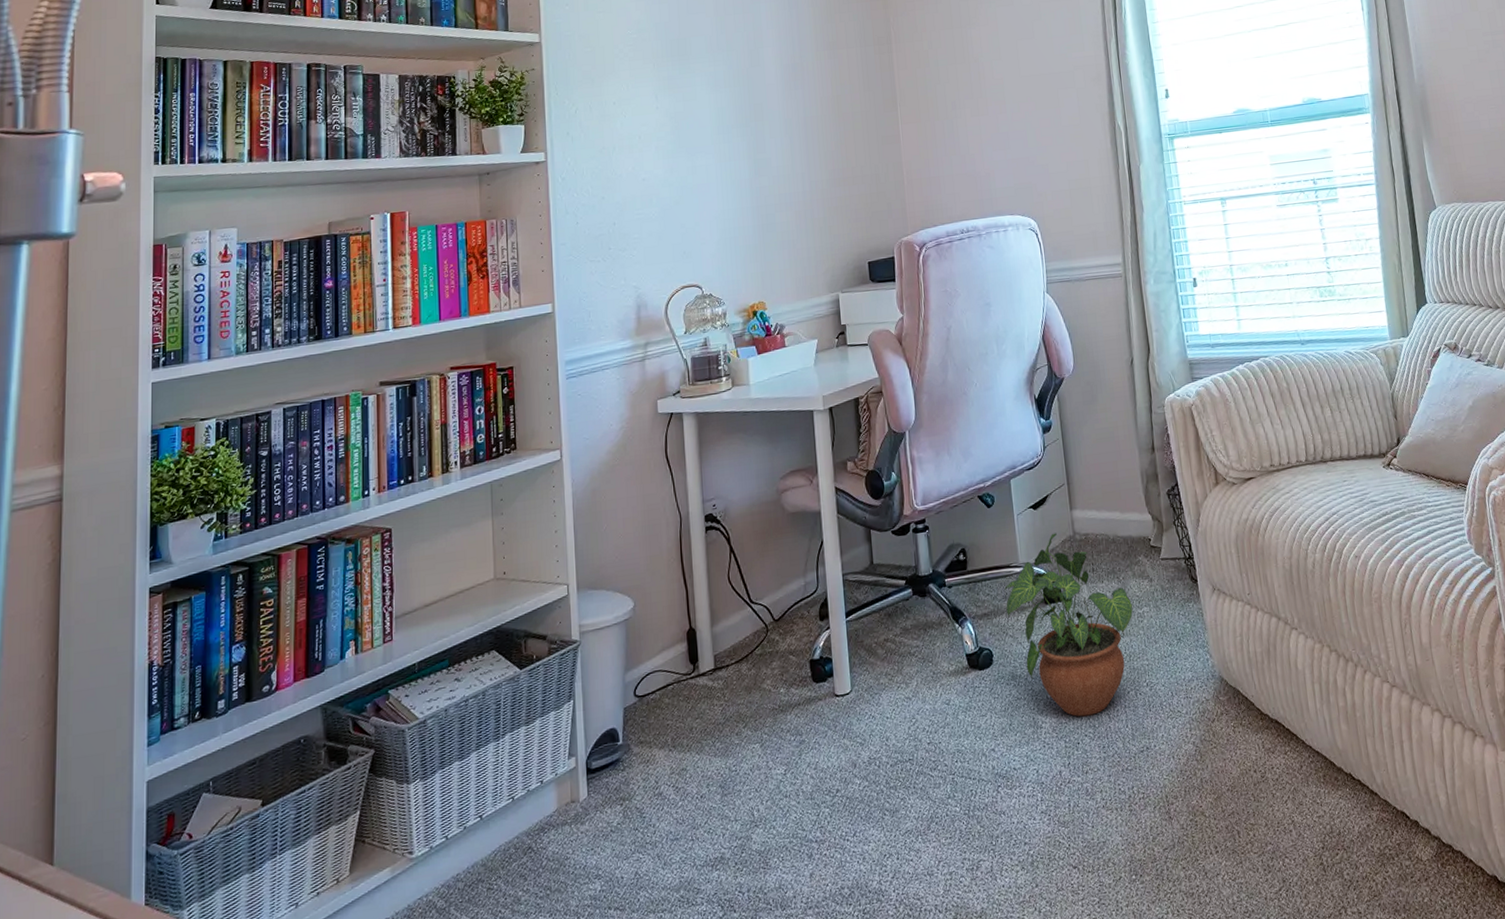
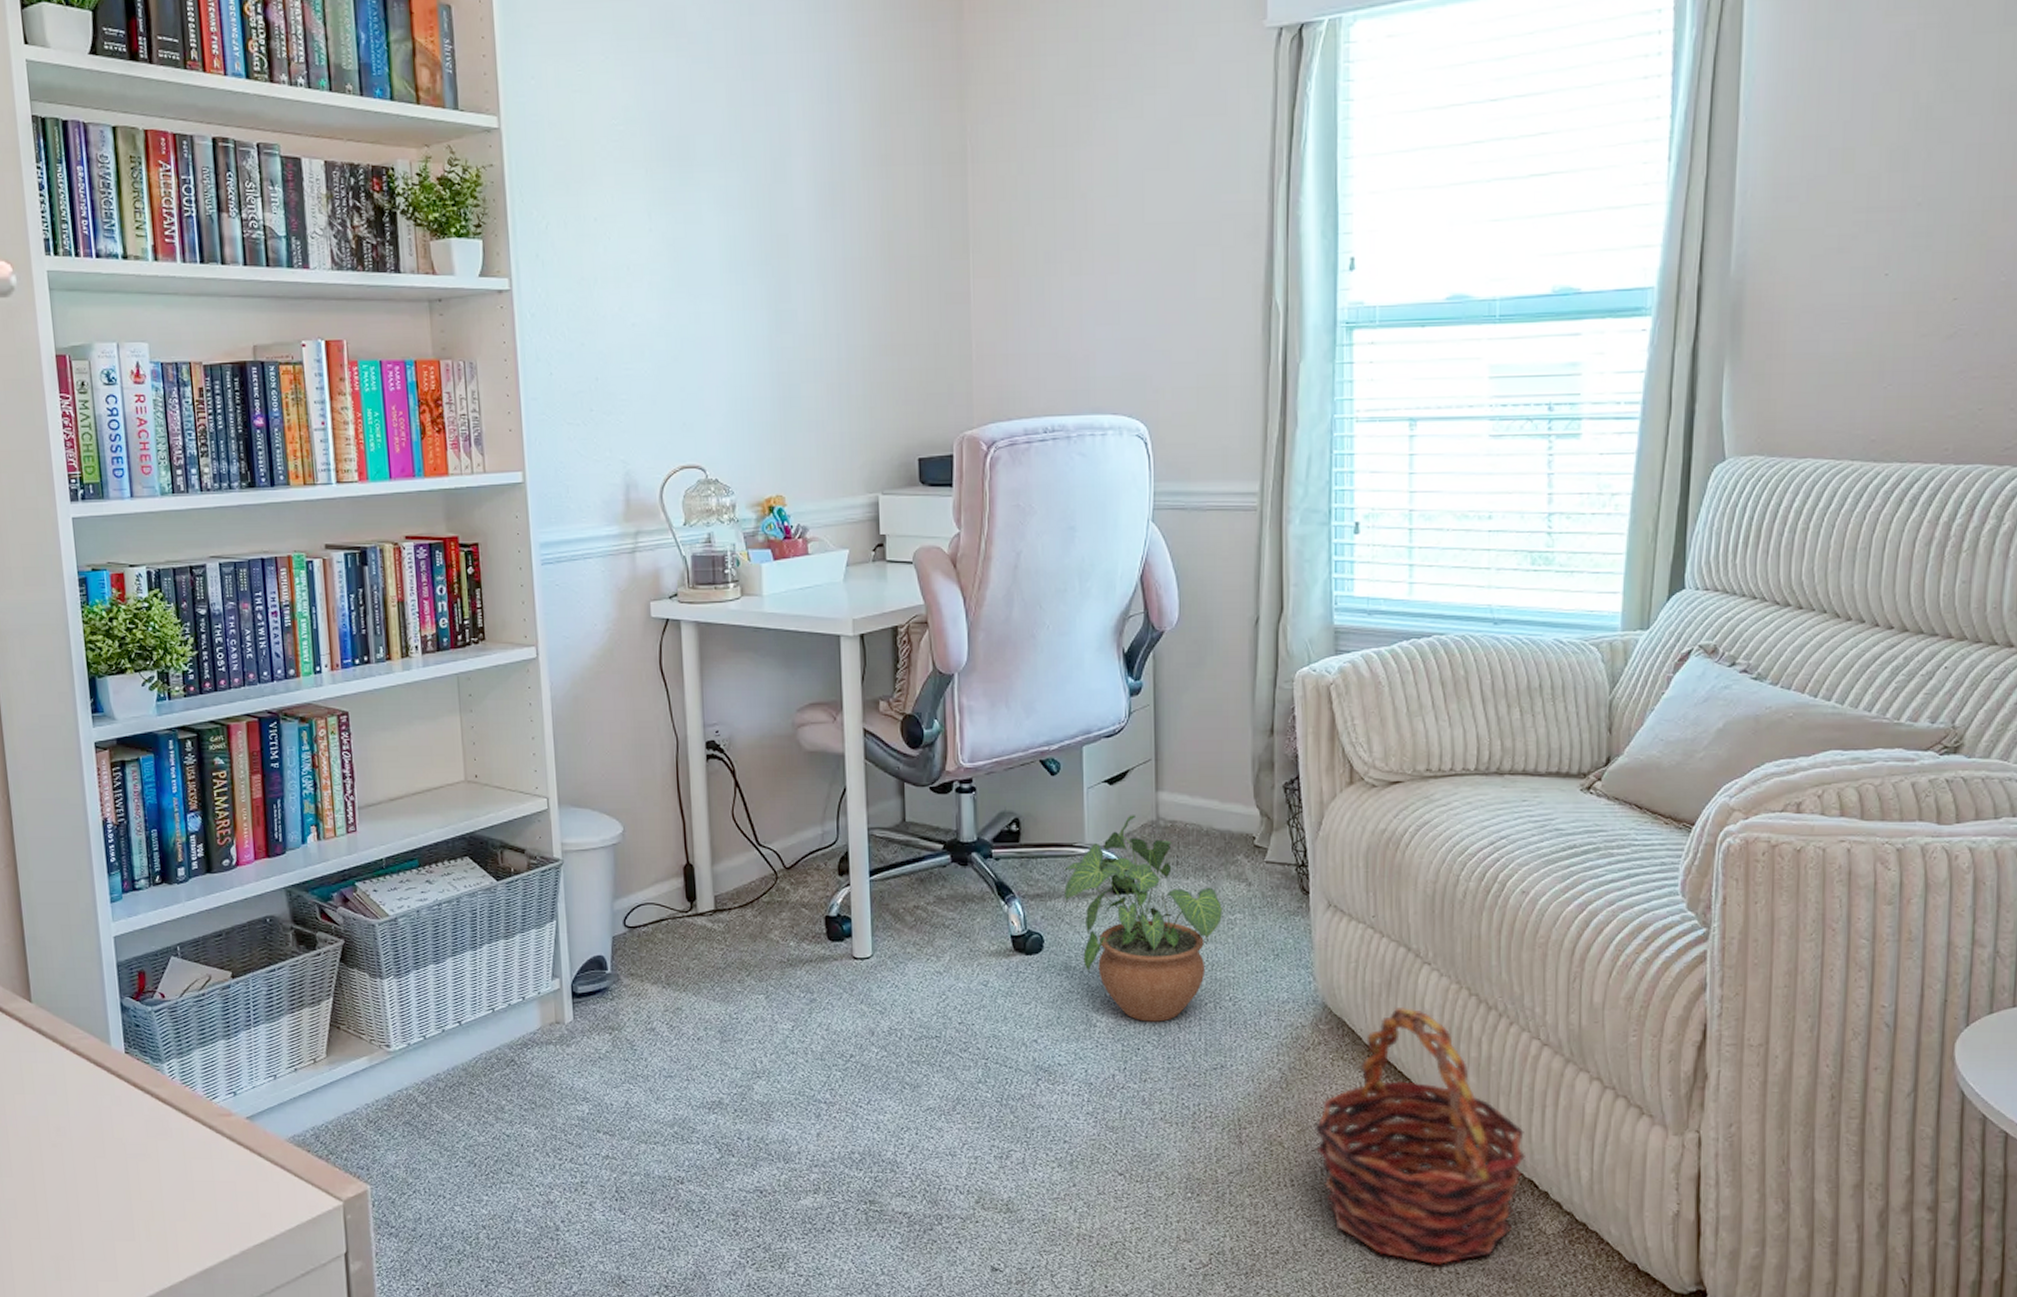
basket: none [1228,670,1395,908] -> present [1315,1008,1525,1264]

